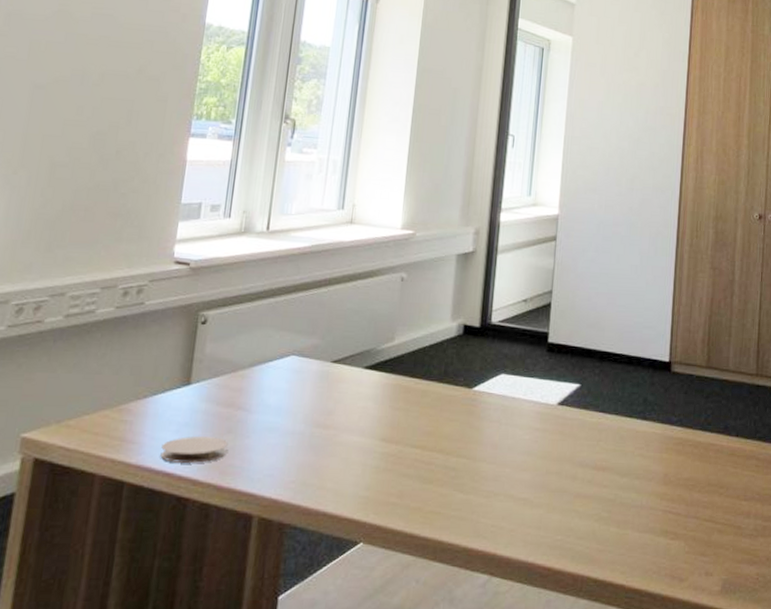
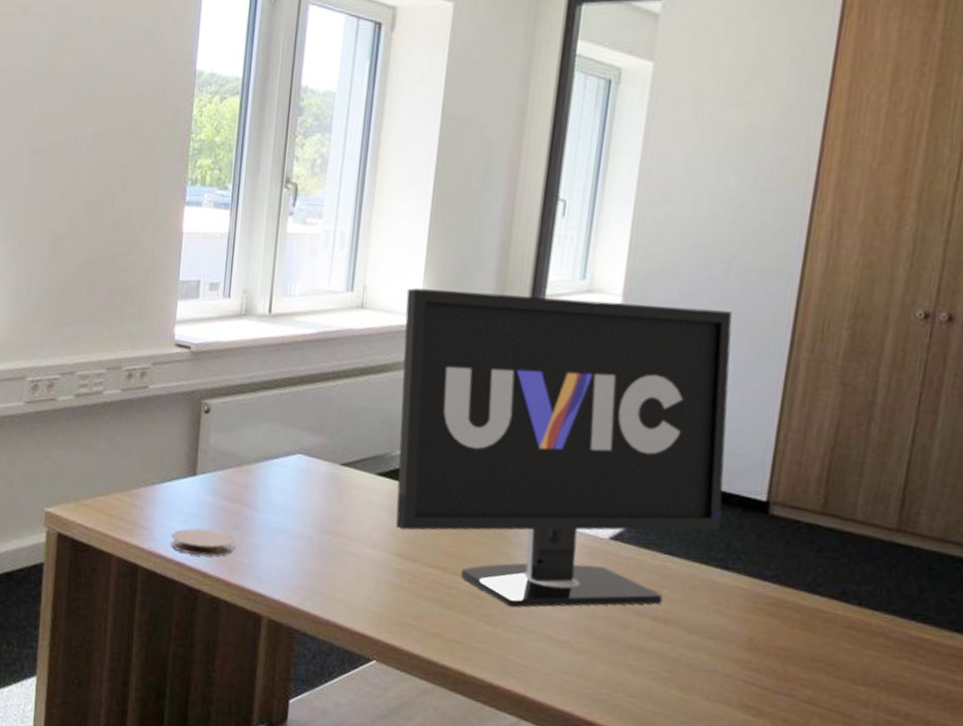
monitor: none [380,205,639,475] -> present [395,288,732,608]

